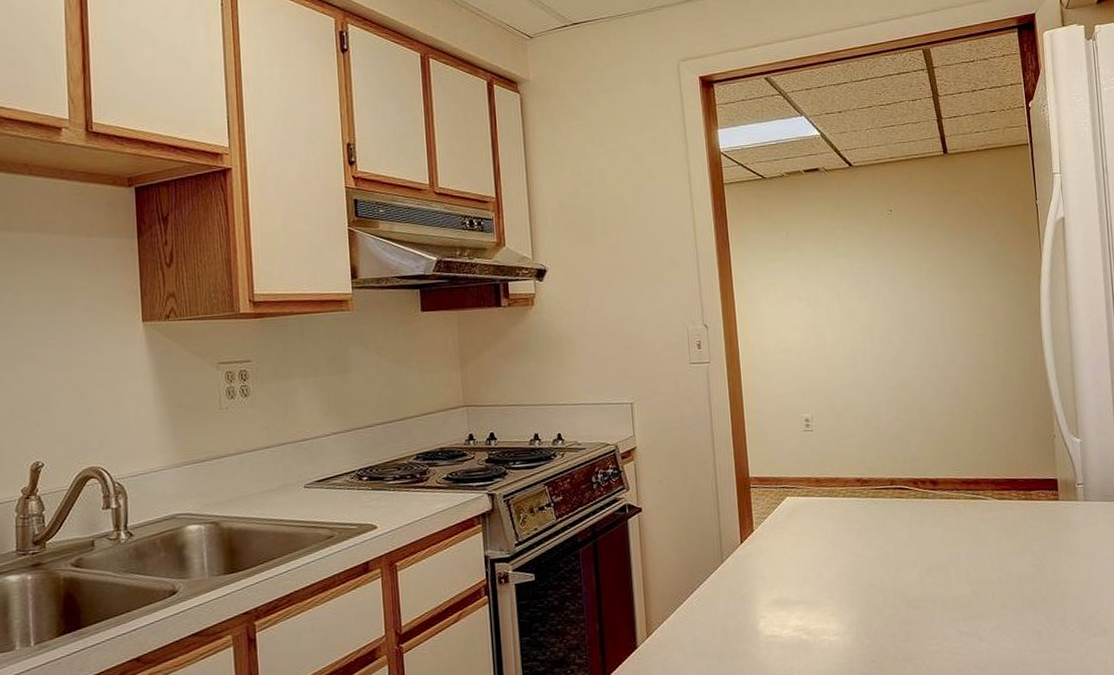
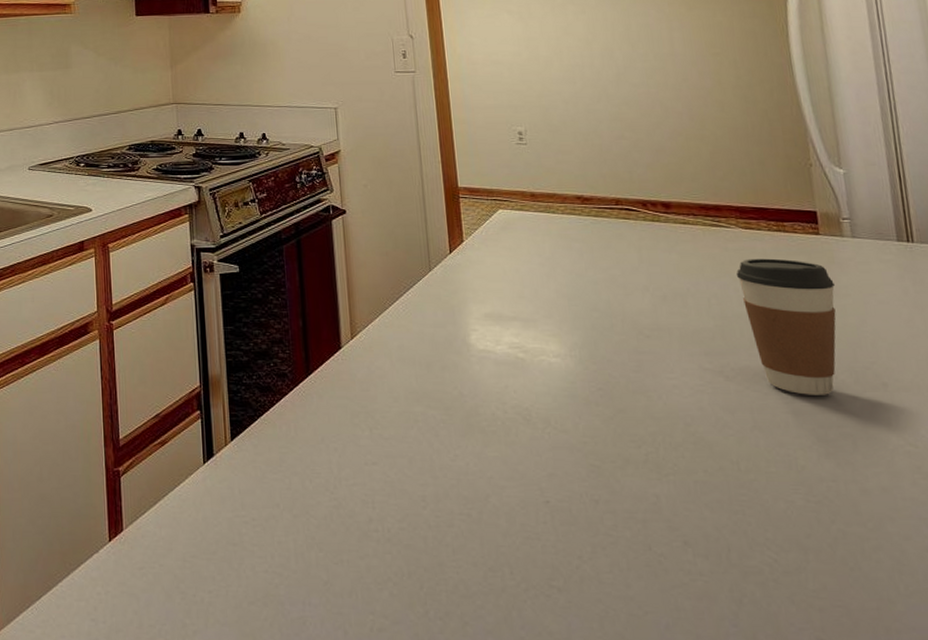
coffee cup: none [990,525,1070,647] -> present [736,258,836,395]

